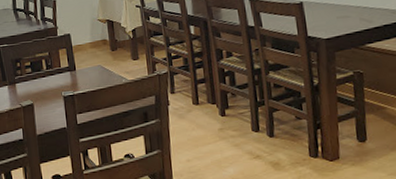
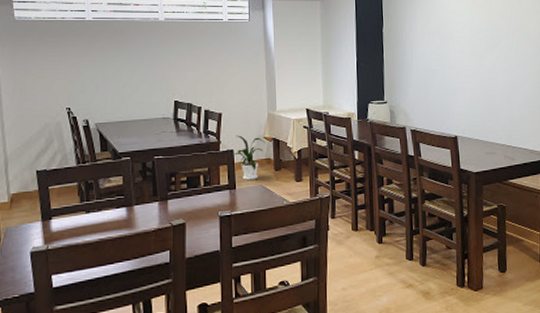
house plant: none [71,19,100,62] -> present [234,135,265,180]

